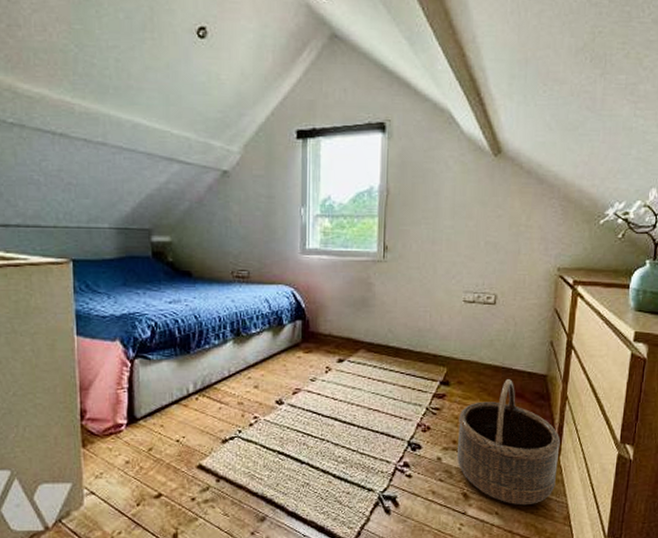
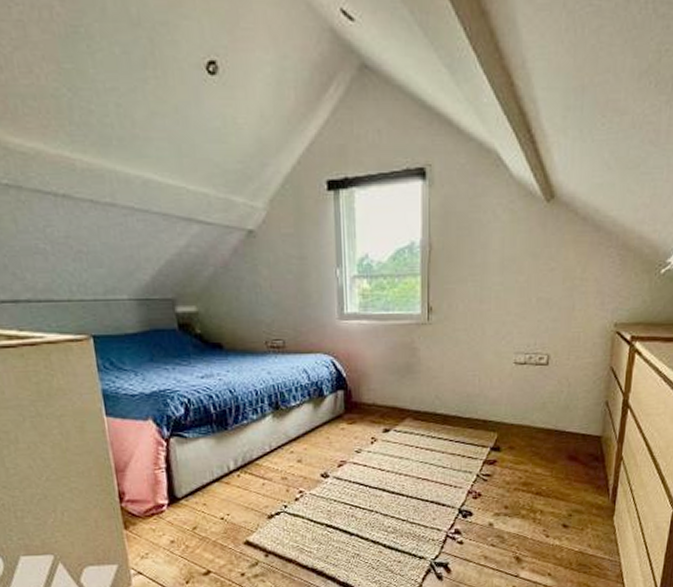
basket: present [456,379,560,506] -> none [508,442,615,566]

